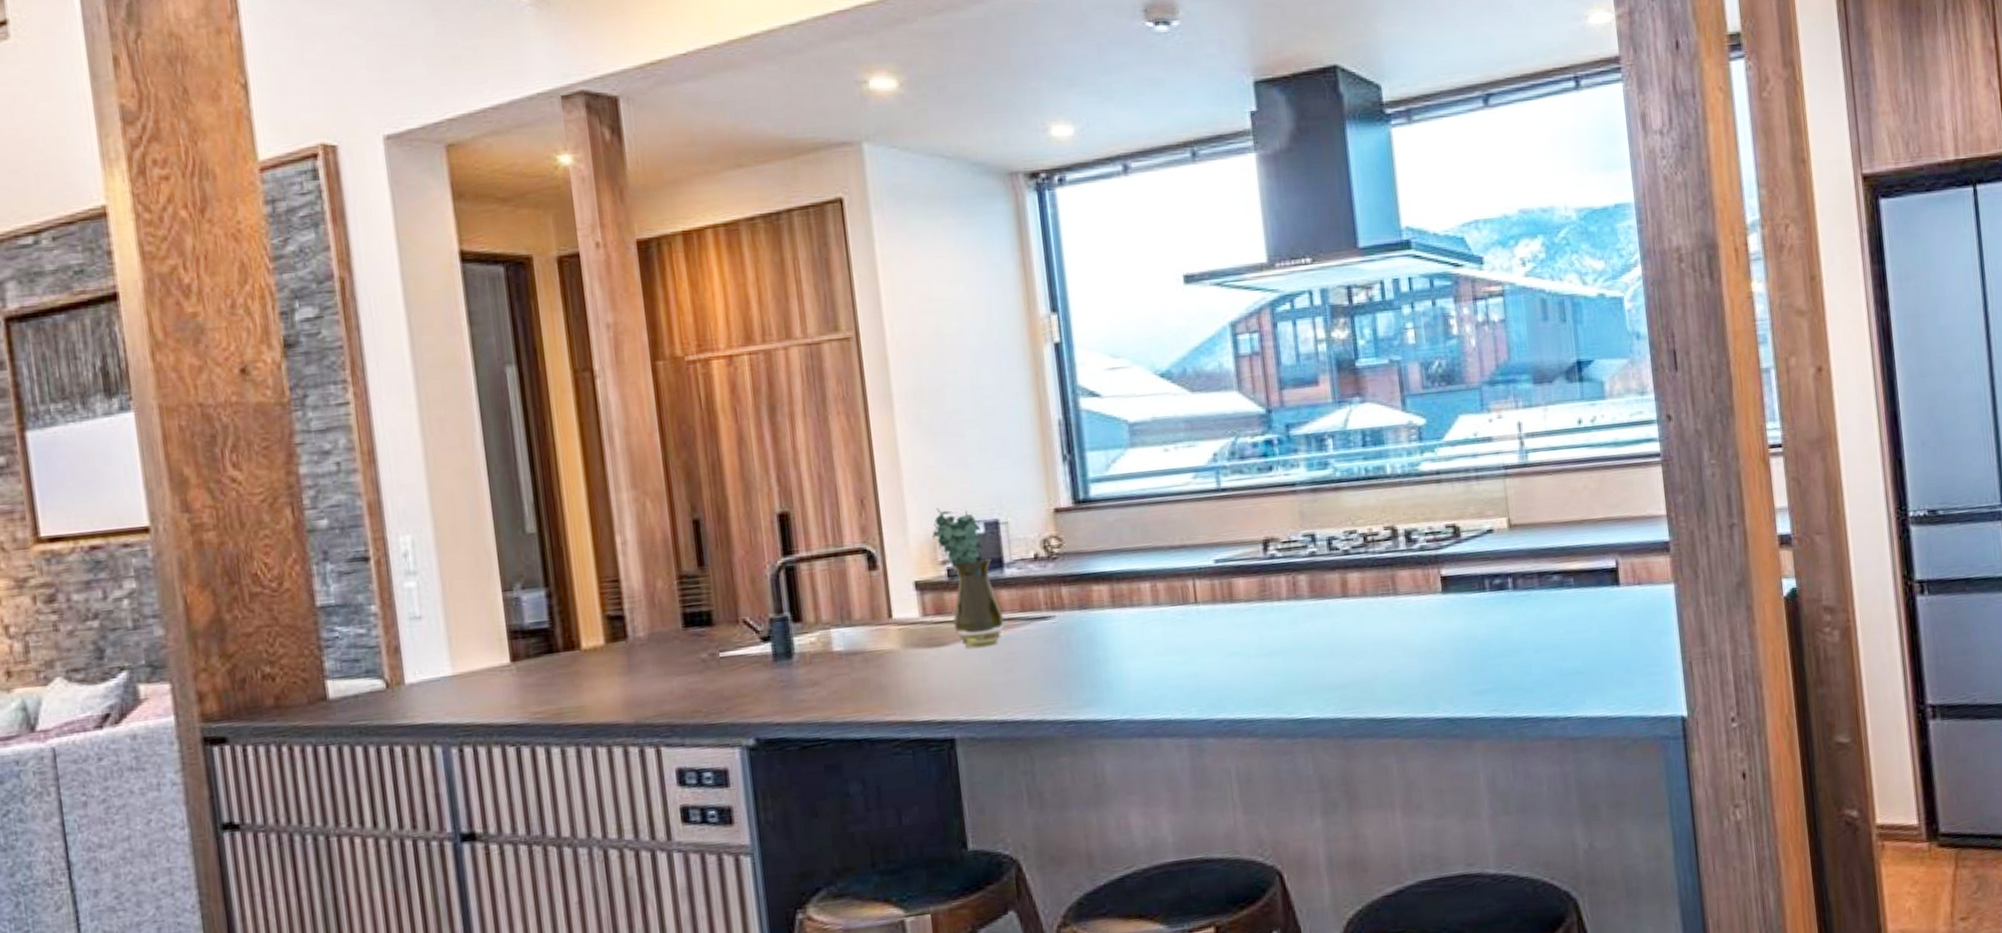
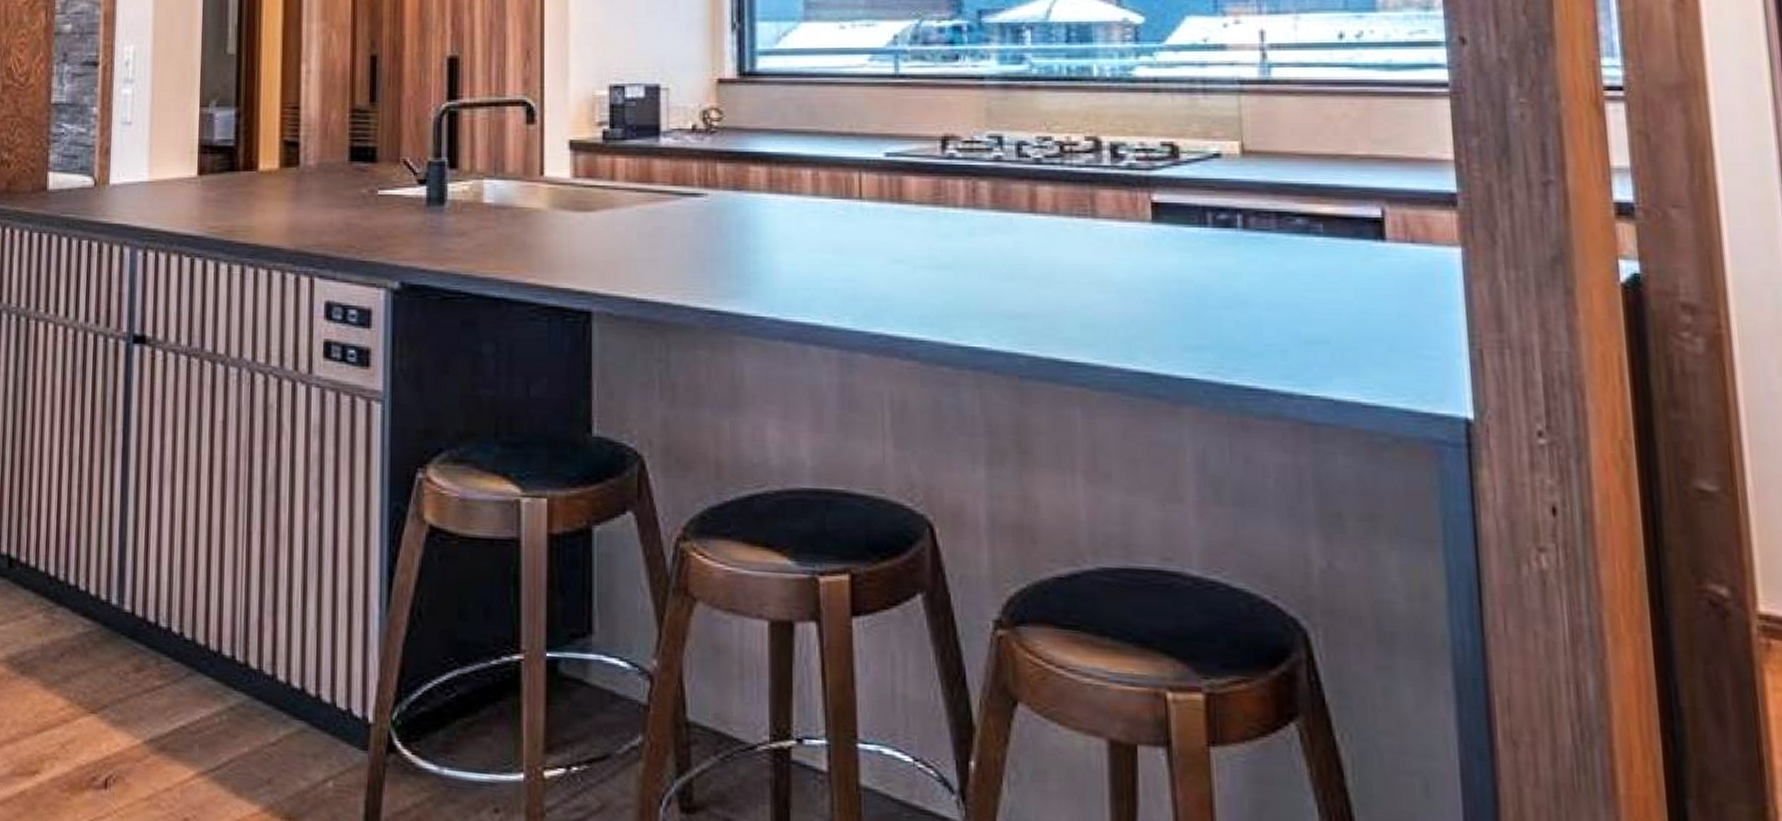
vase: present [932,508,1004,650] -> none [592,67,654,219]

